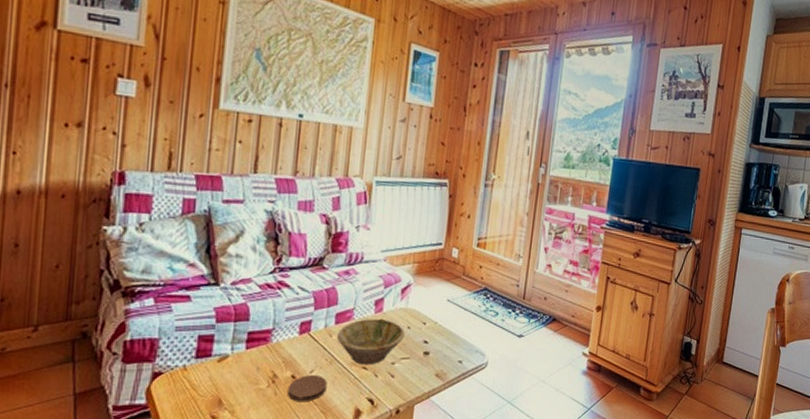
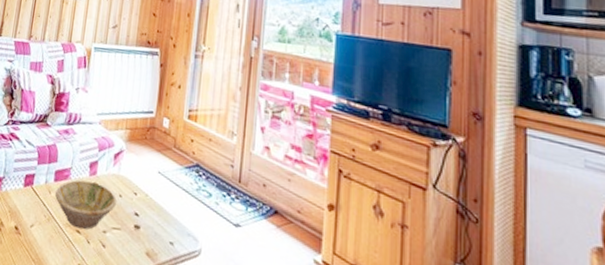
coaster: present [288,375,328,402] -> none [11,228,45,257]

